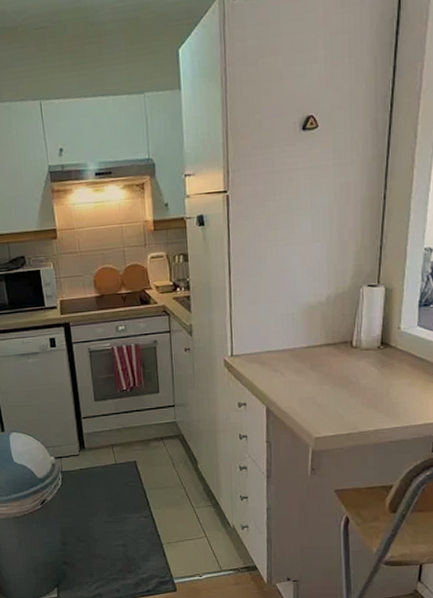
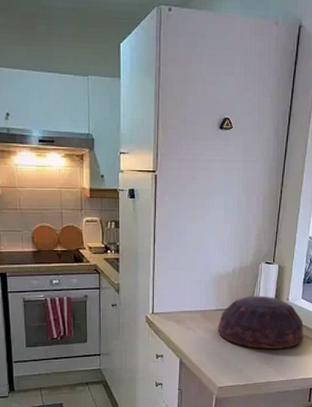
bowl: none [310,326,423,391] -> present [217,296,304,349]

